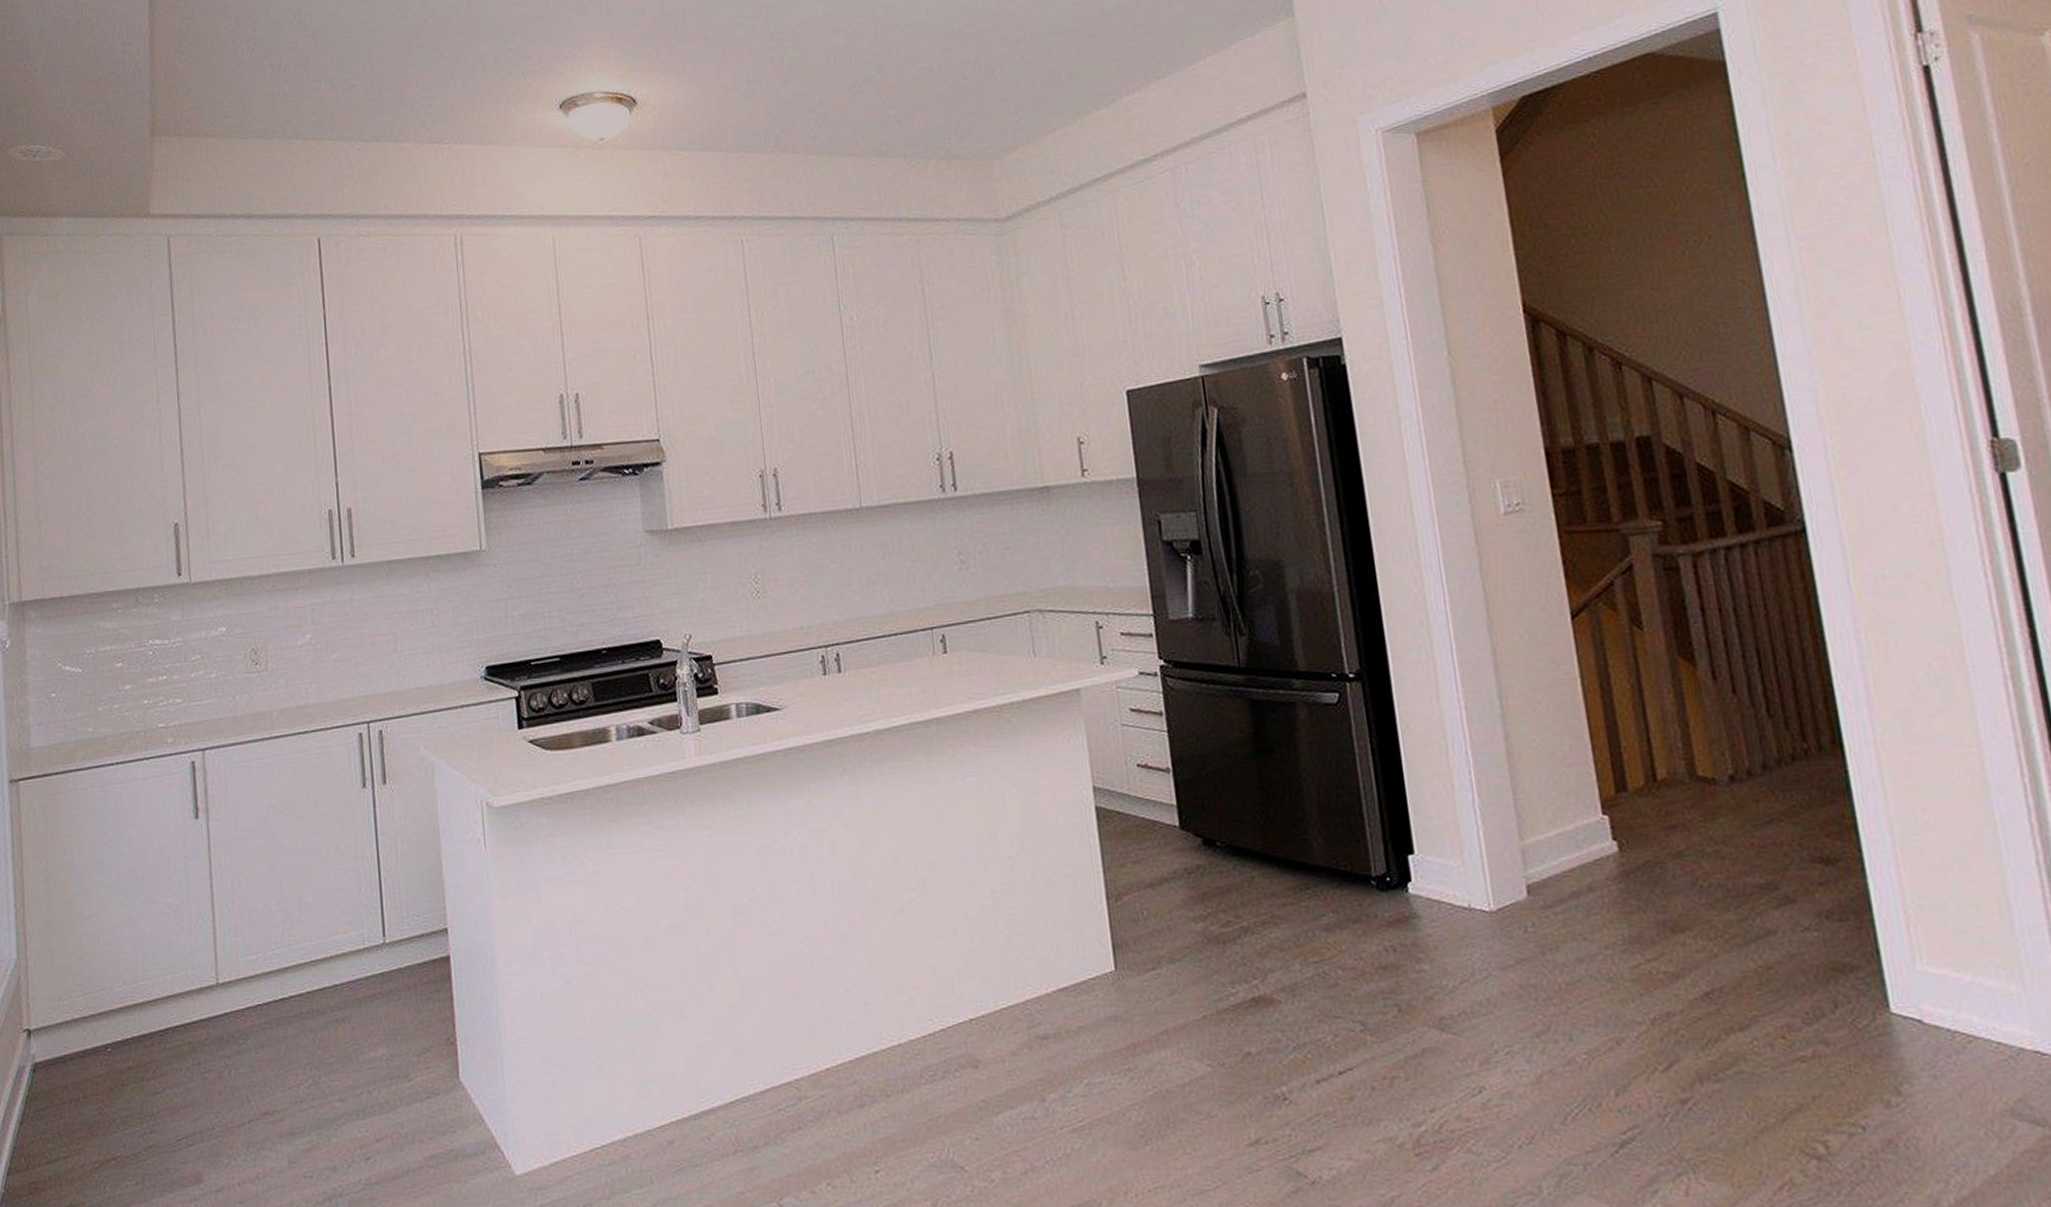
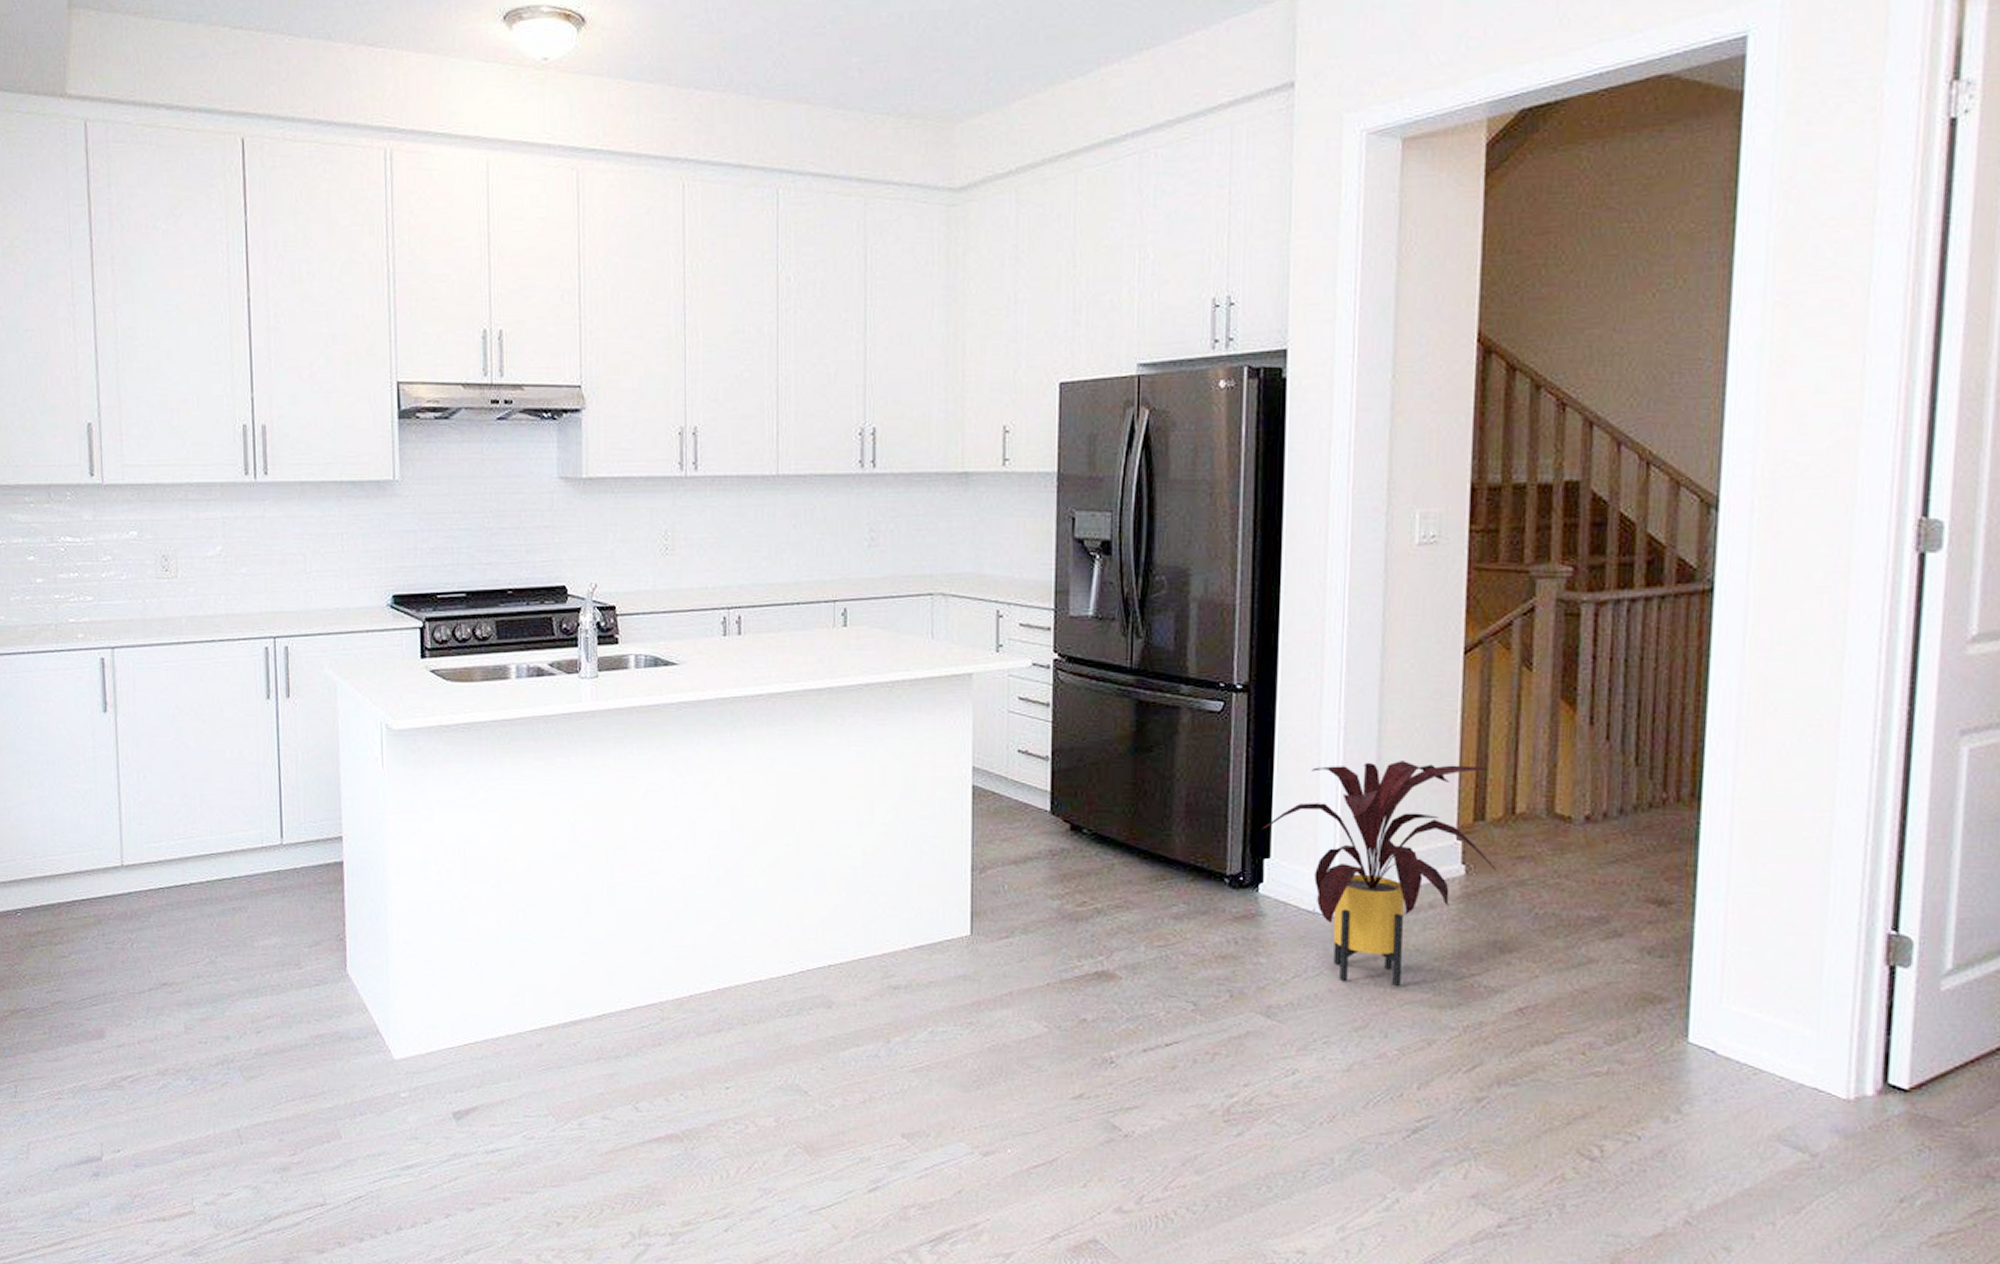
house plant: none [1400,734,1650,983] -> present [1262,761,1496,987]

